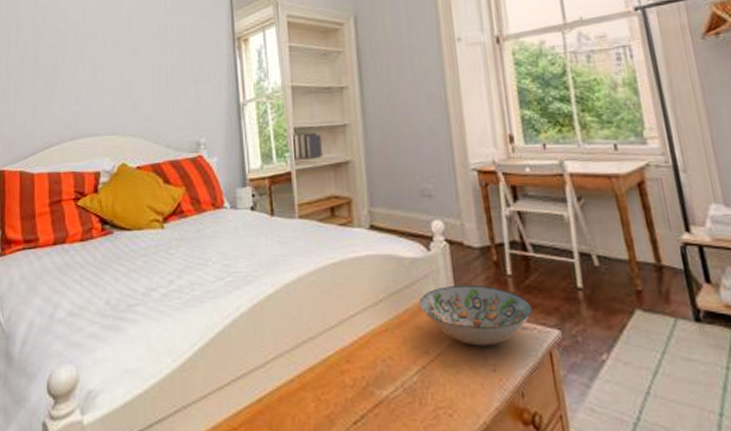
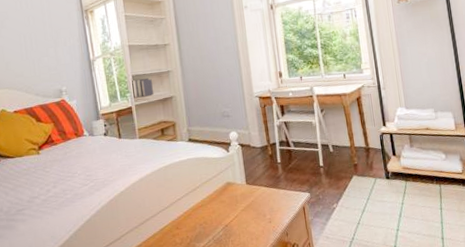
decorative bowl: present [418,284,532,346] -> none [222,170,293,209]

